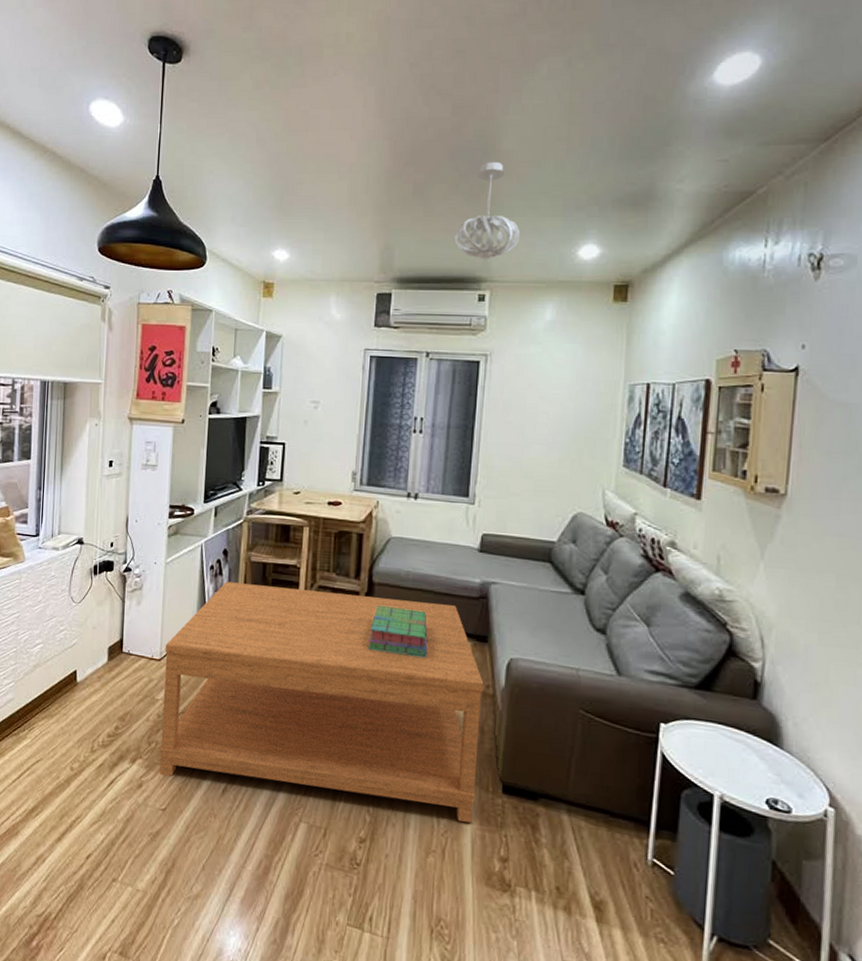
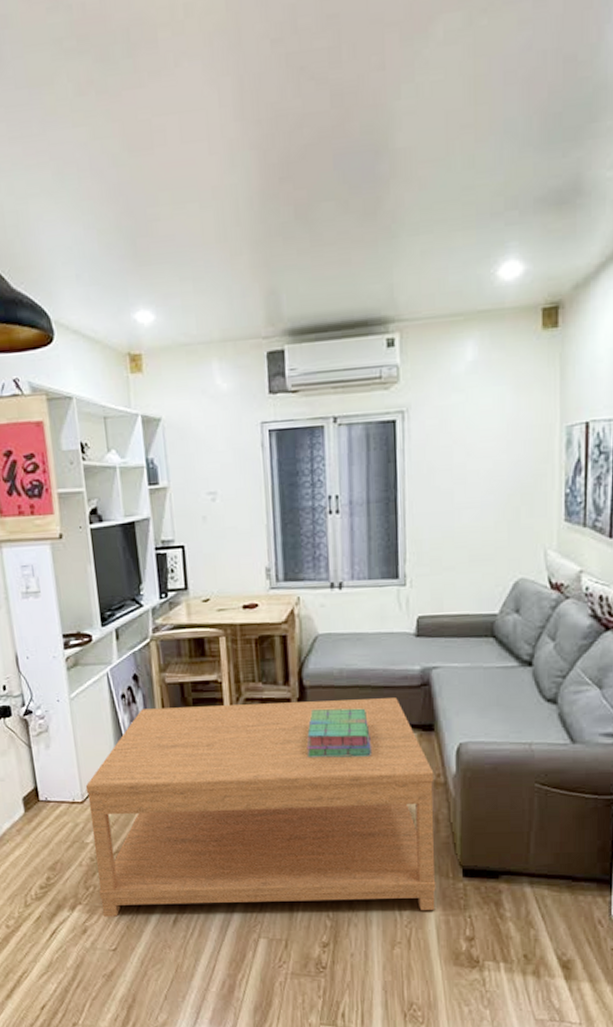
pendant light: present [454,162,521,261] -> none [350,165,429,296]

